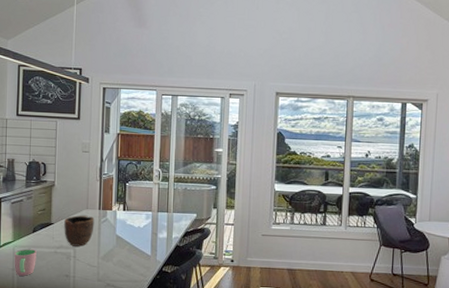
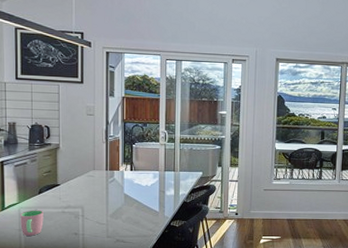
bowl: present [64,215,95,247] -> none [71,176,102,206]

